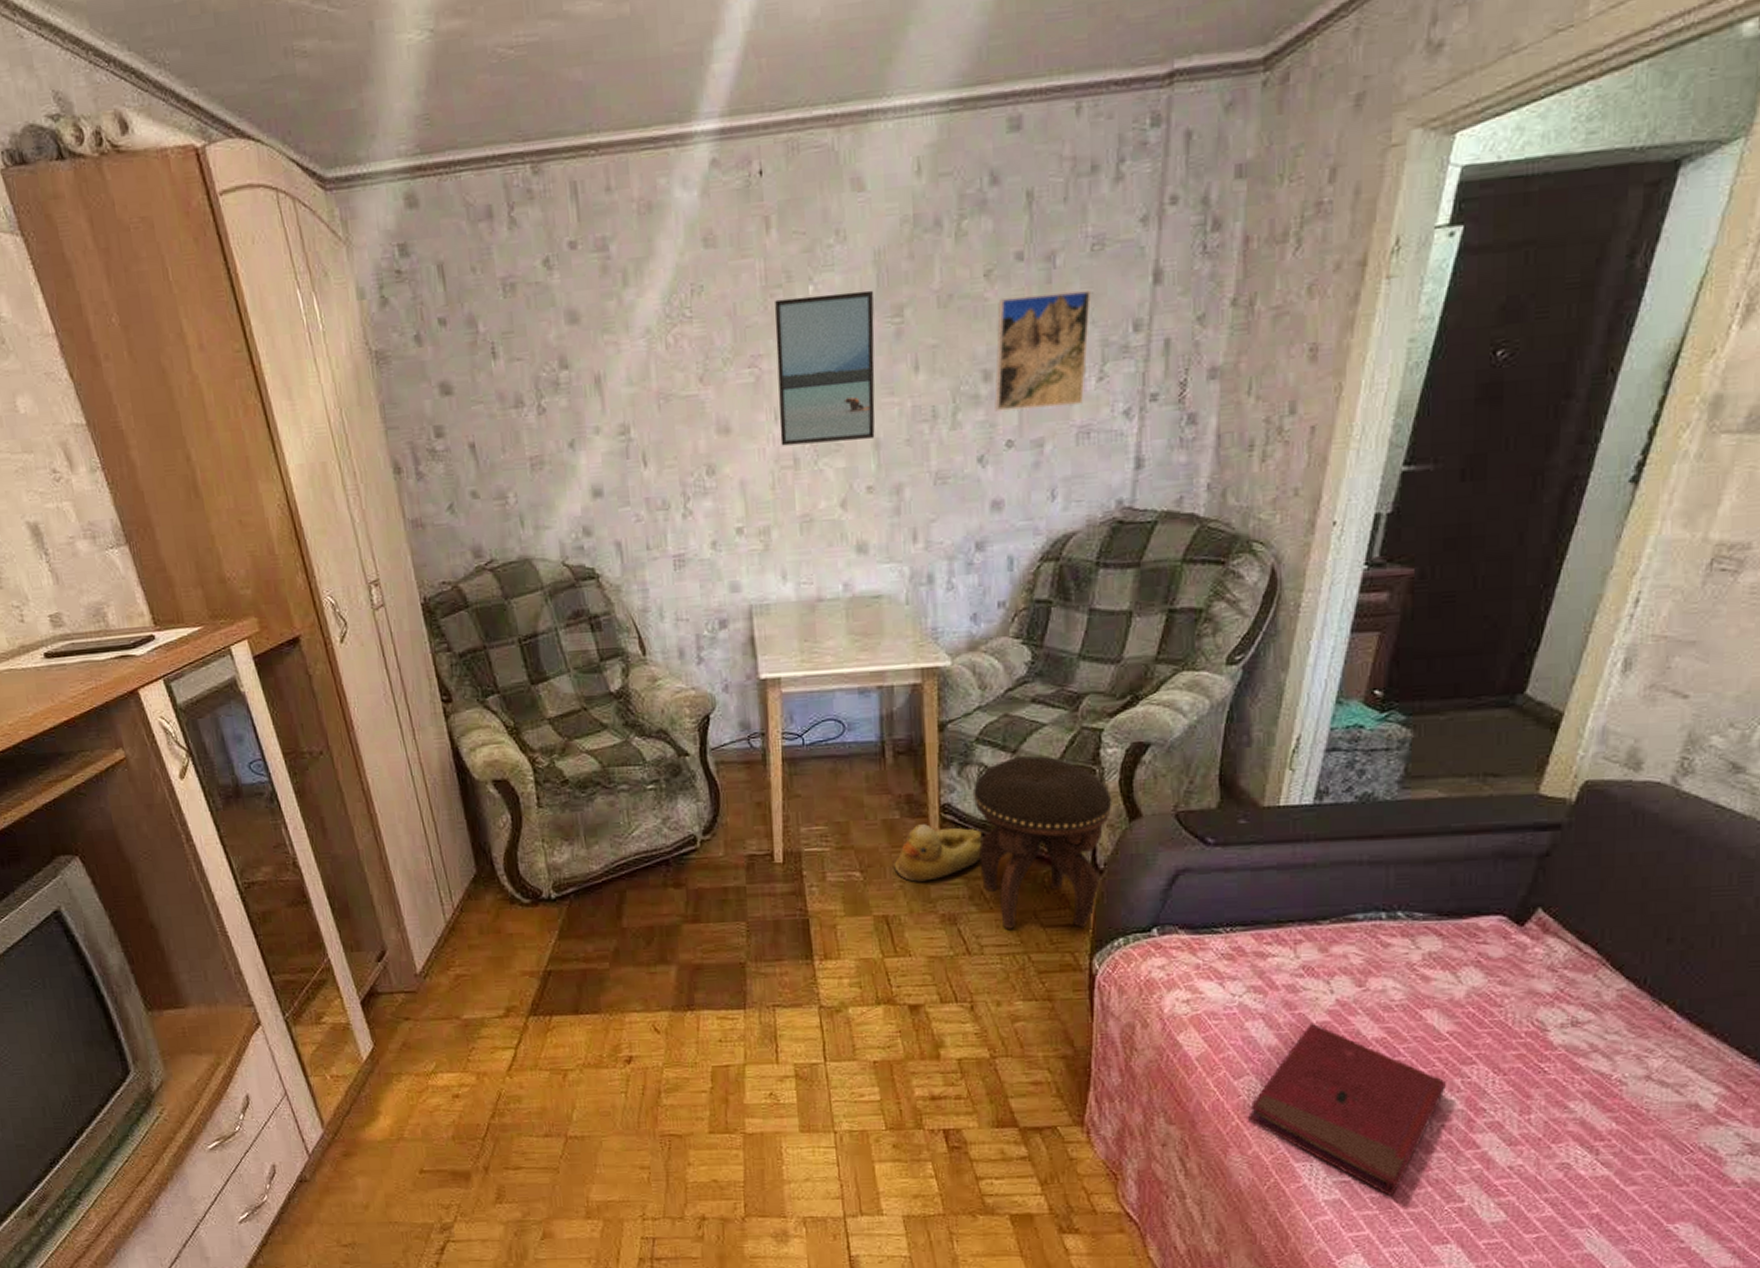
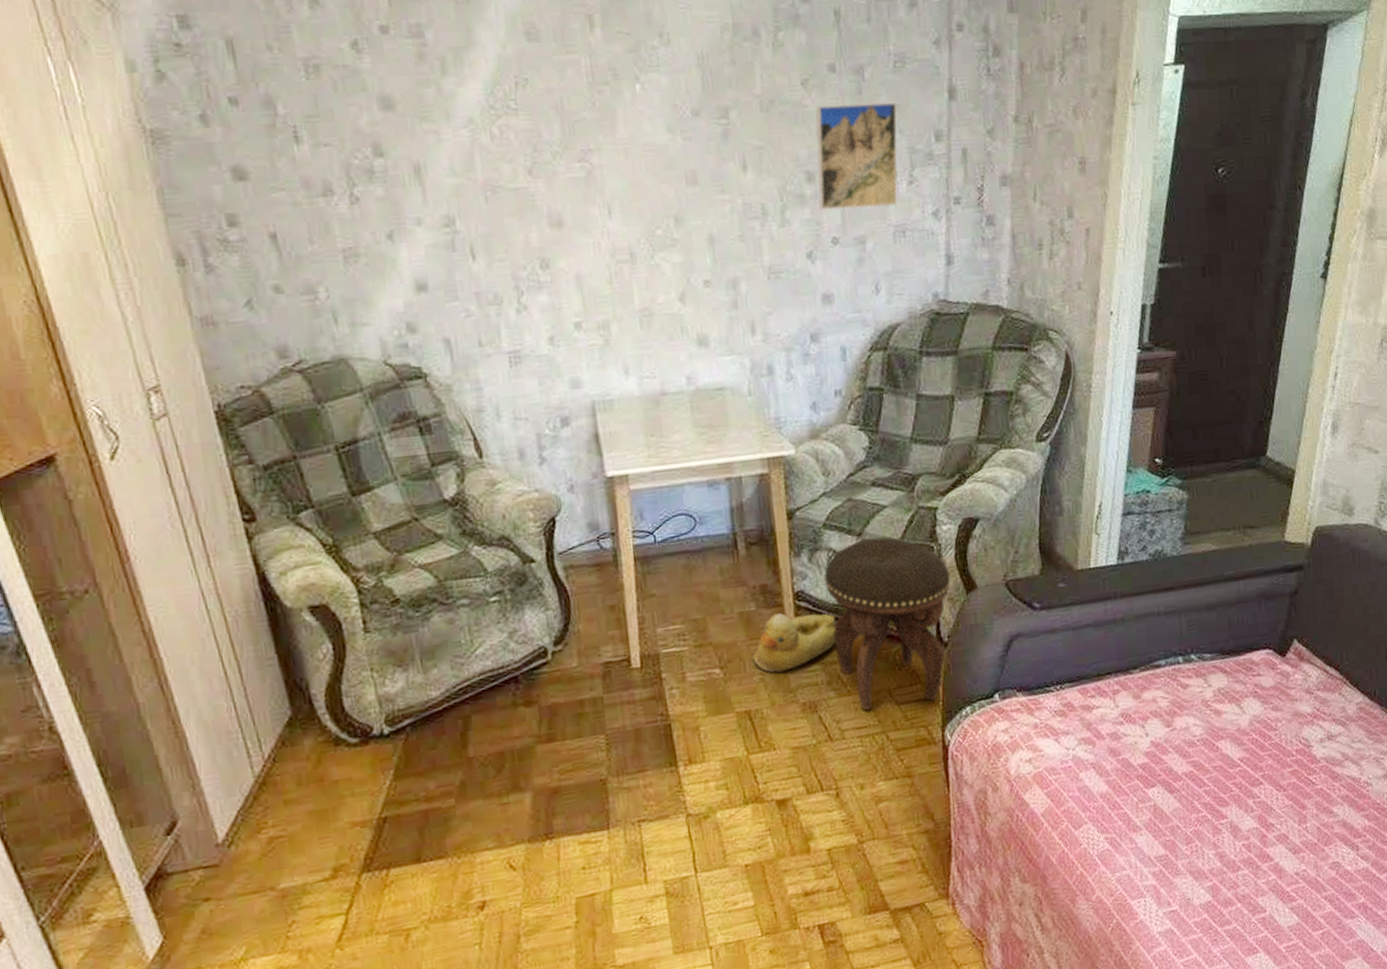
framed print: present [775,290,875,446] -> none [602,92,709,240]
book: present [1247,1023,1446,1197] -> none [1089,765,1242,918]

